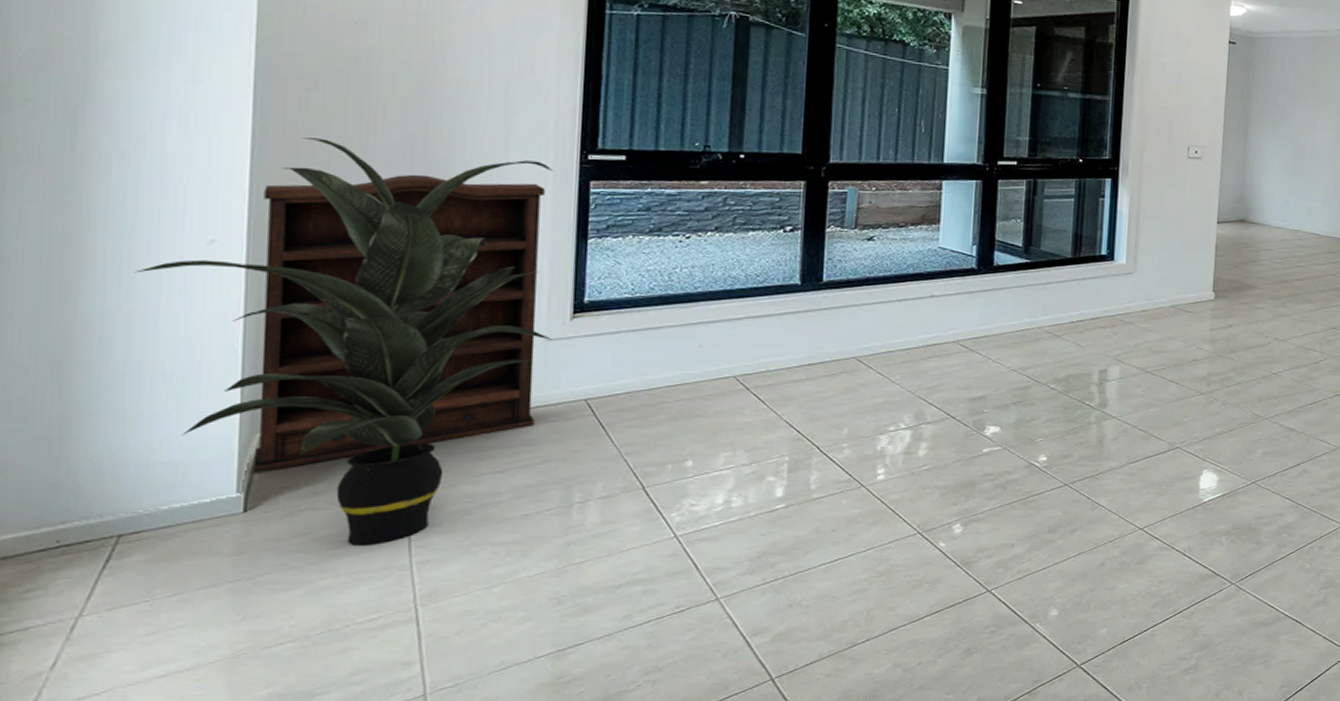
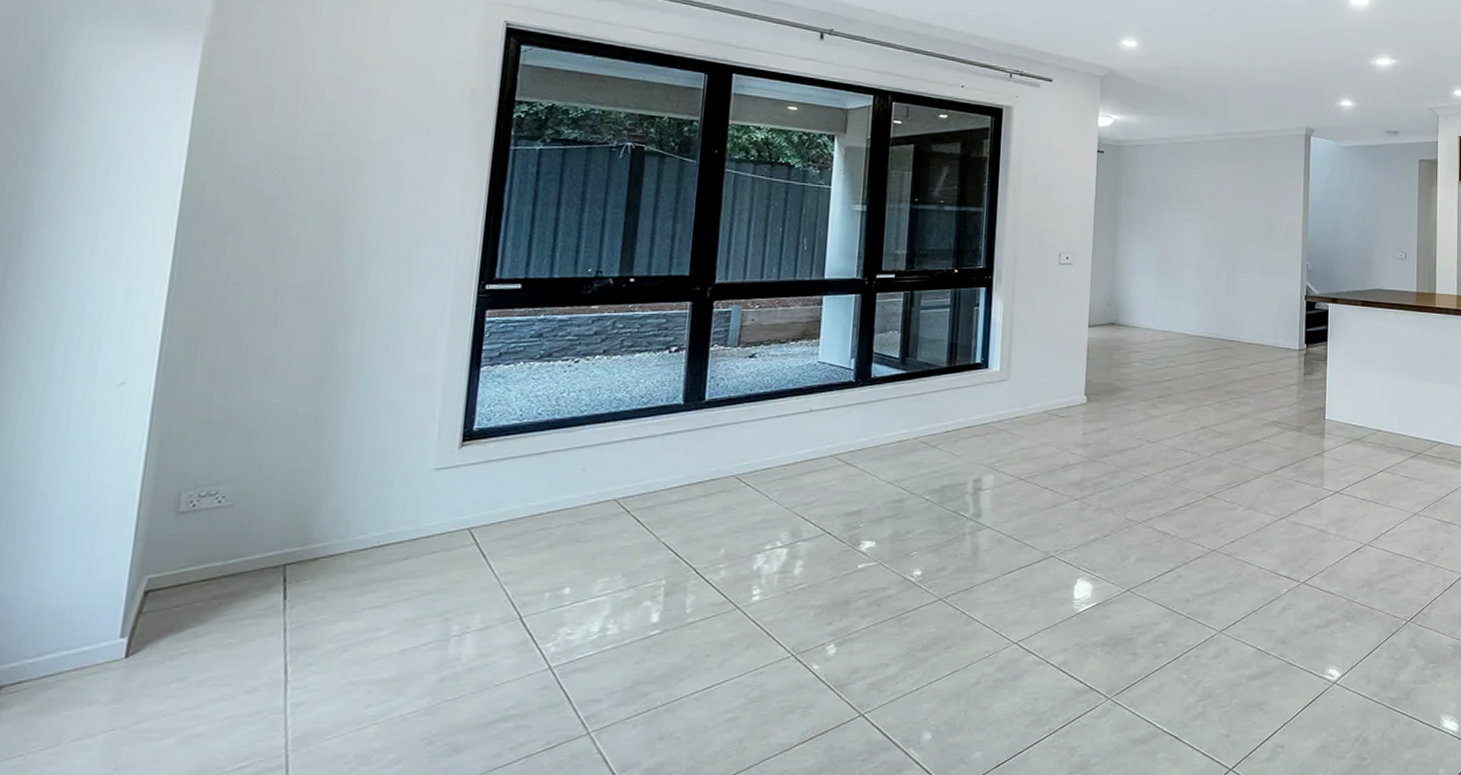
indoor plant: present [134,137,553,545] -> none [44,279,451,689]
bookshelf: present [253,174,545,473] -> none [138,310,442,617]

